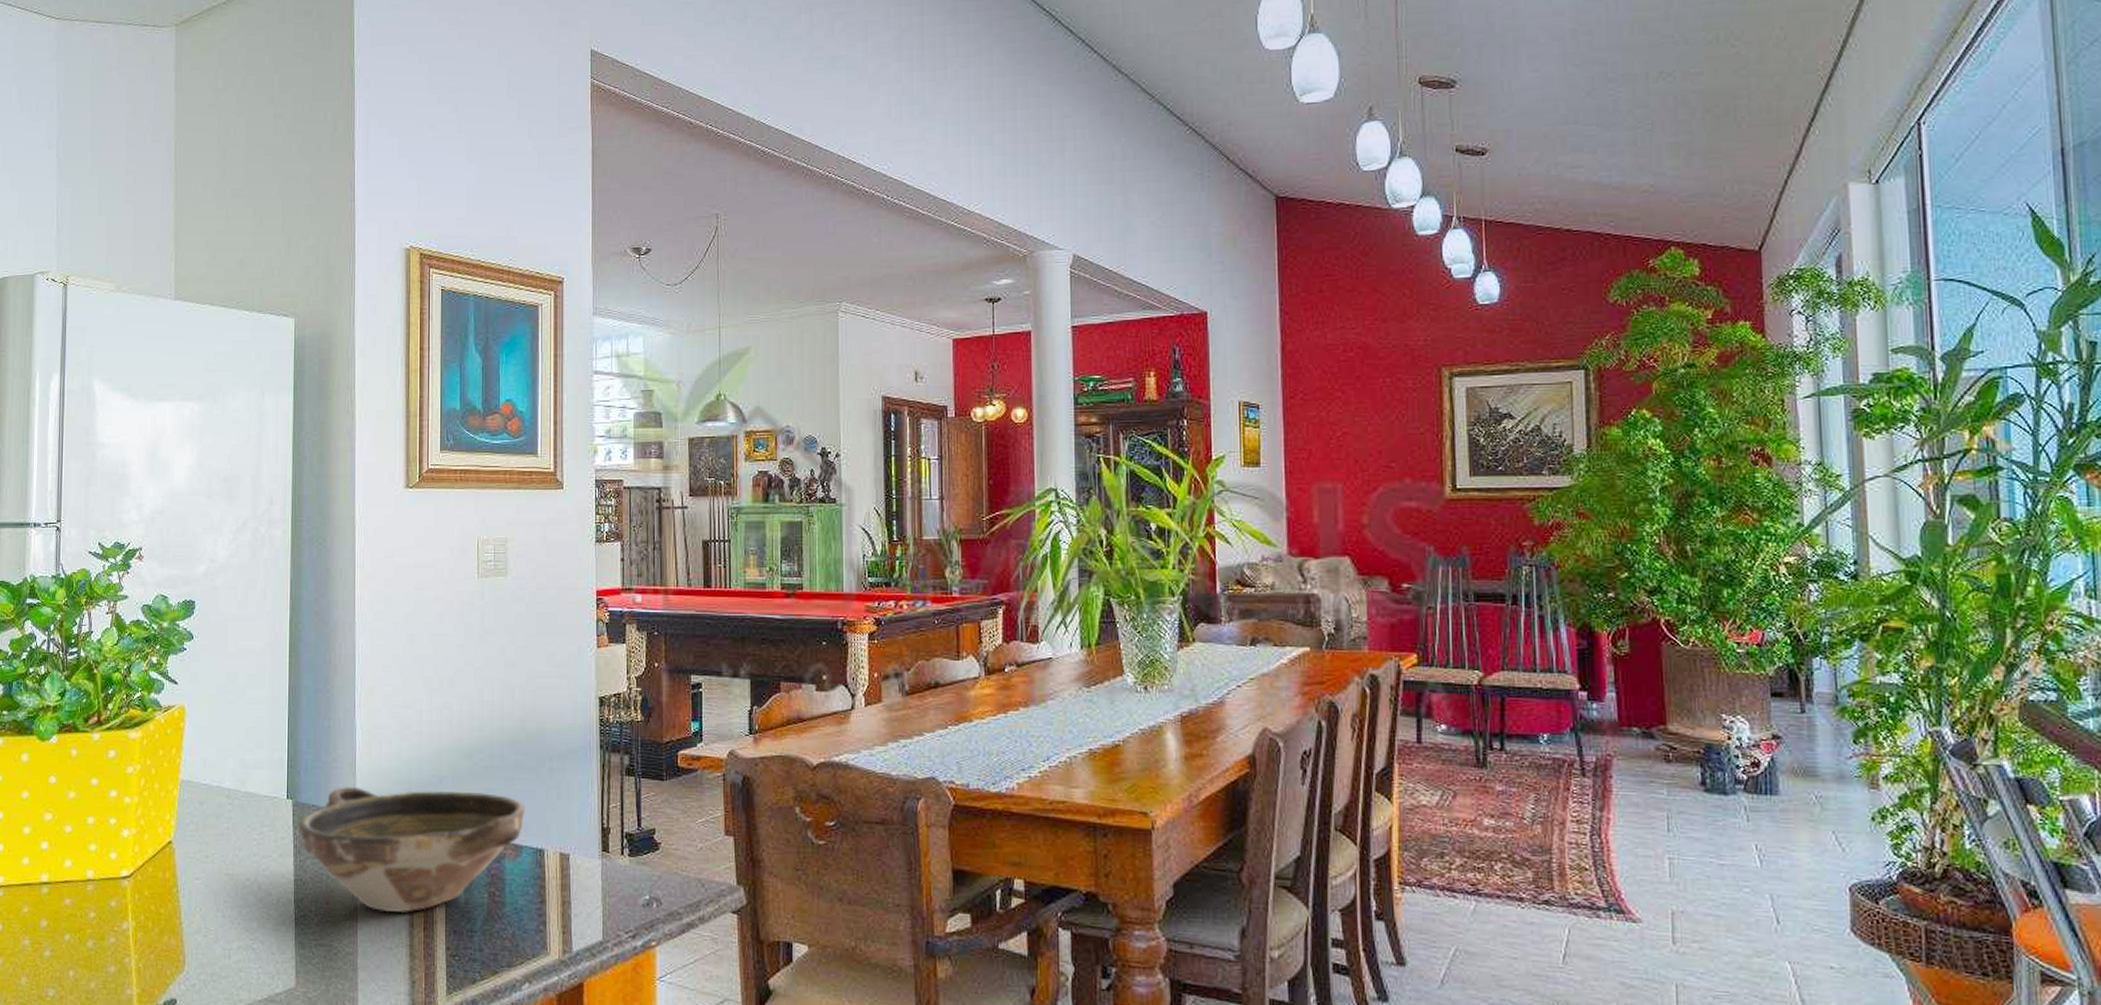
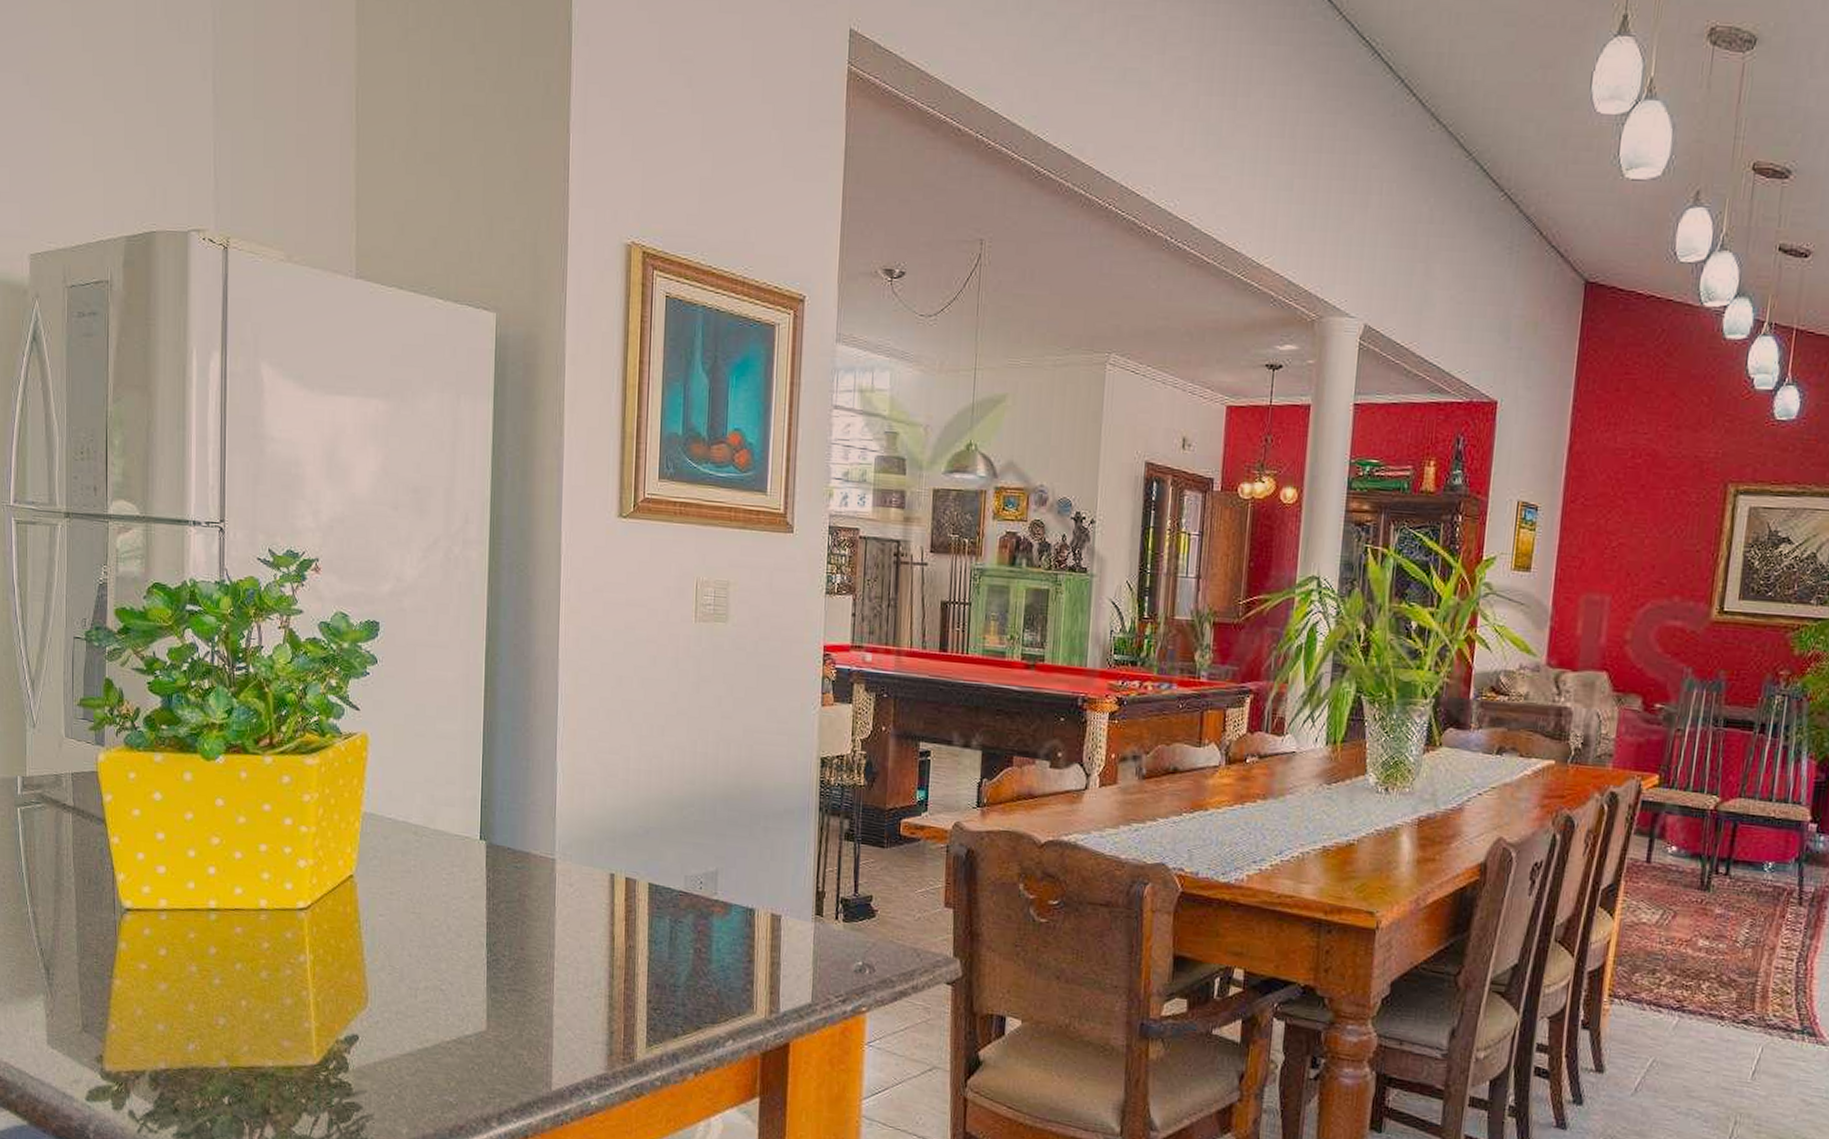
bowl: present [298,786,525,914] -> none [492,830,736,964]

